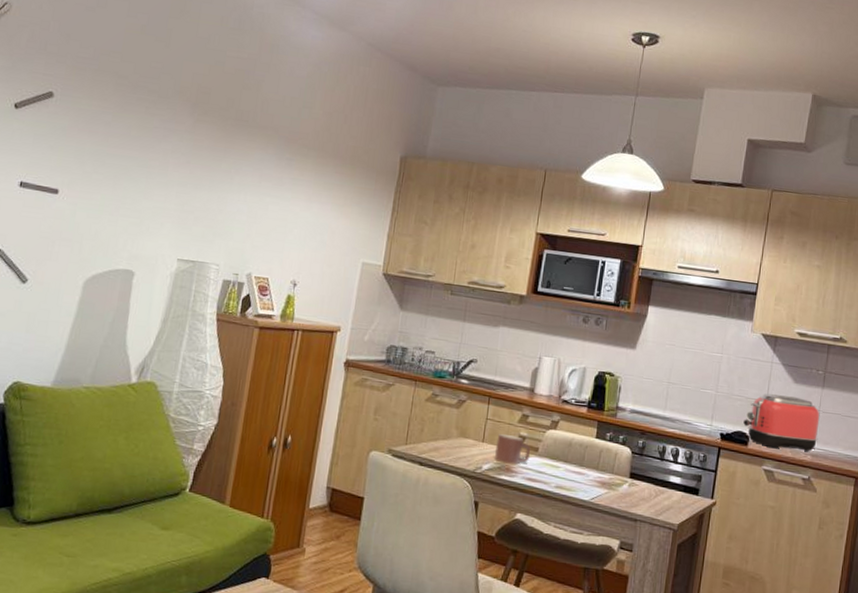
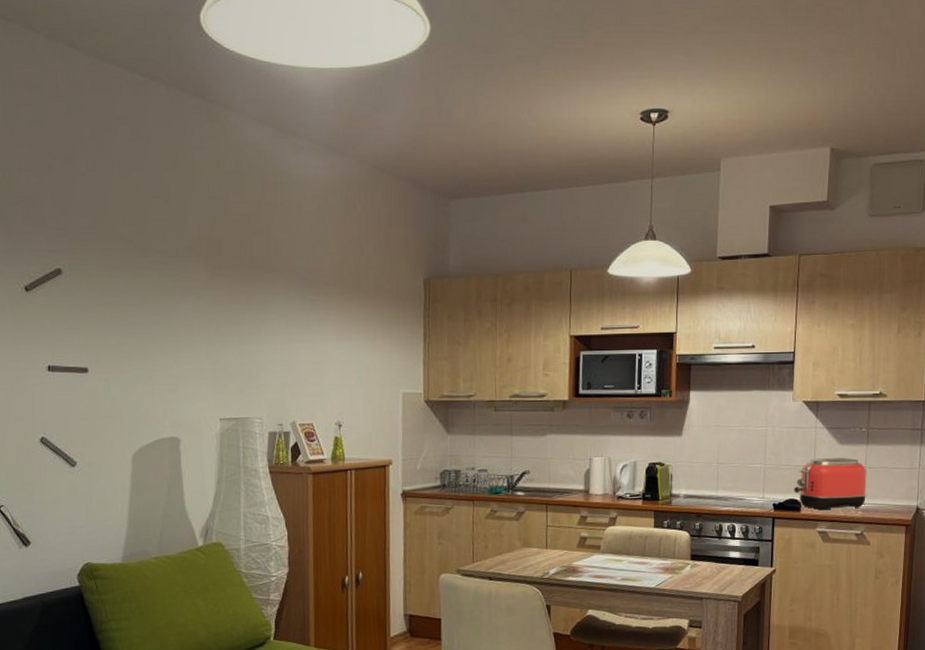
mug: present [495,433,531,466] -> none [558,537,594,568]

